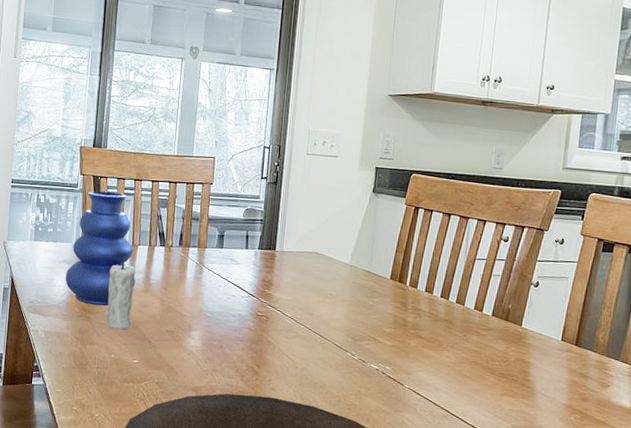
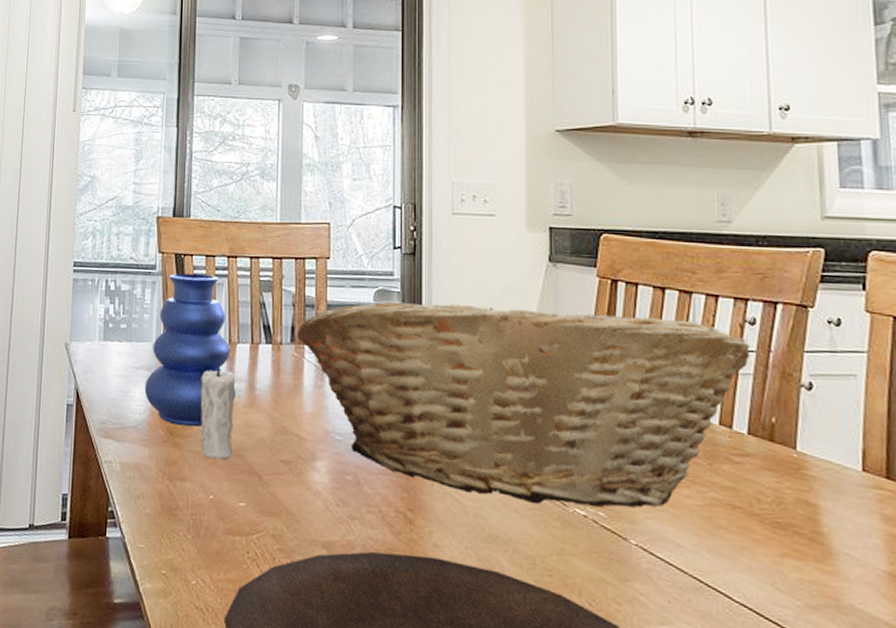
fruit basket: none [184,217,502,364] -> present [297,301,750,508]

